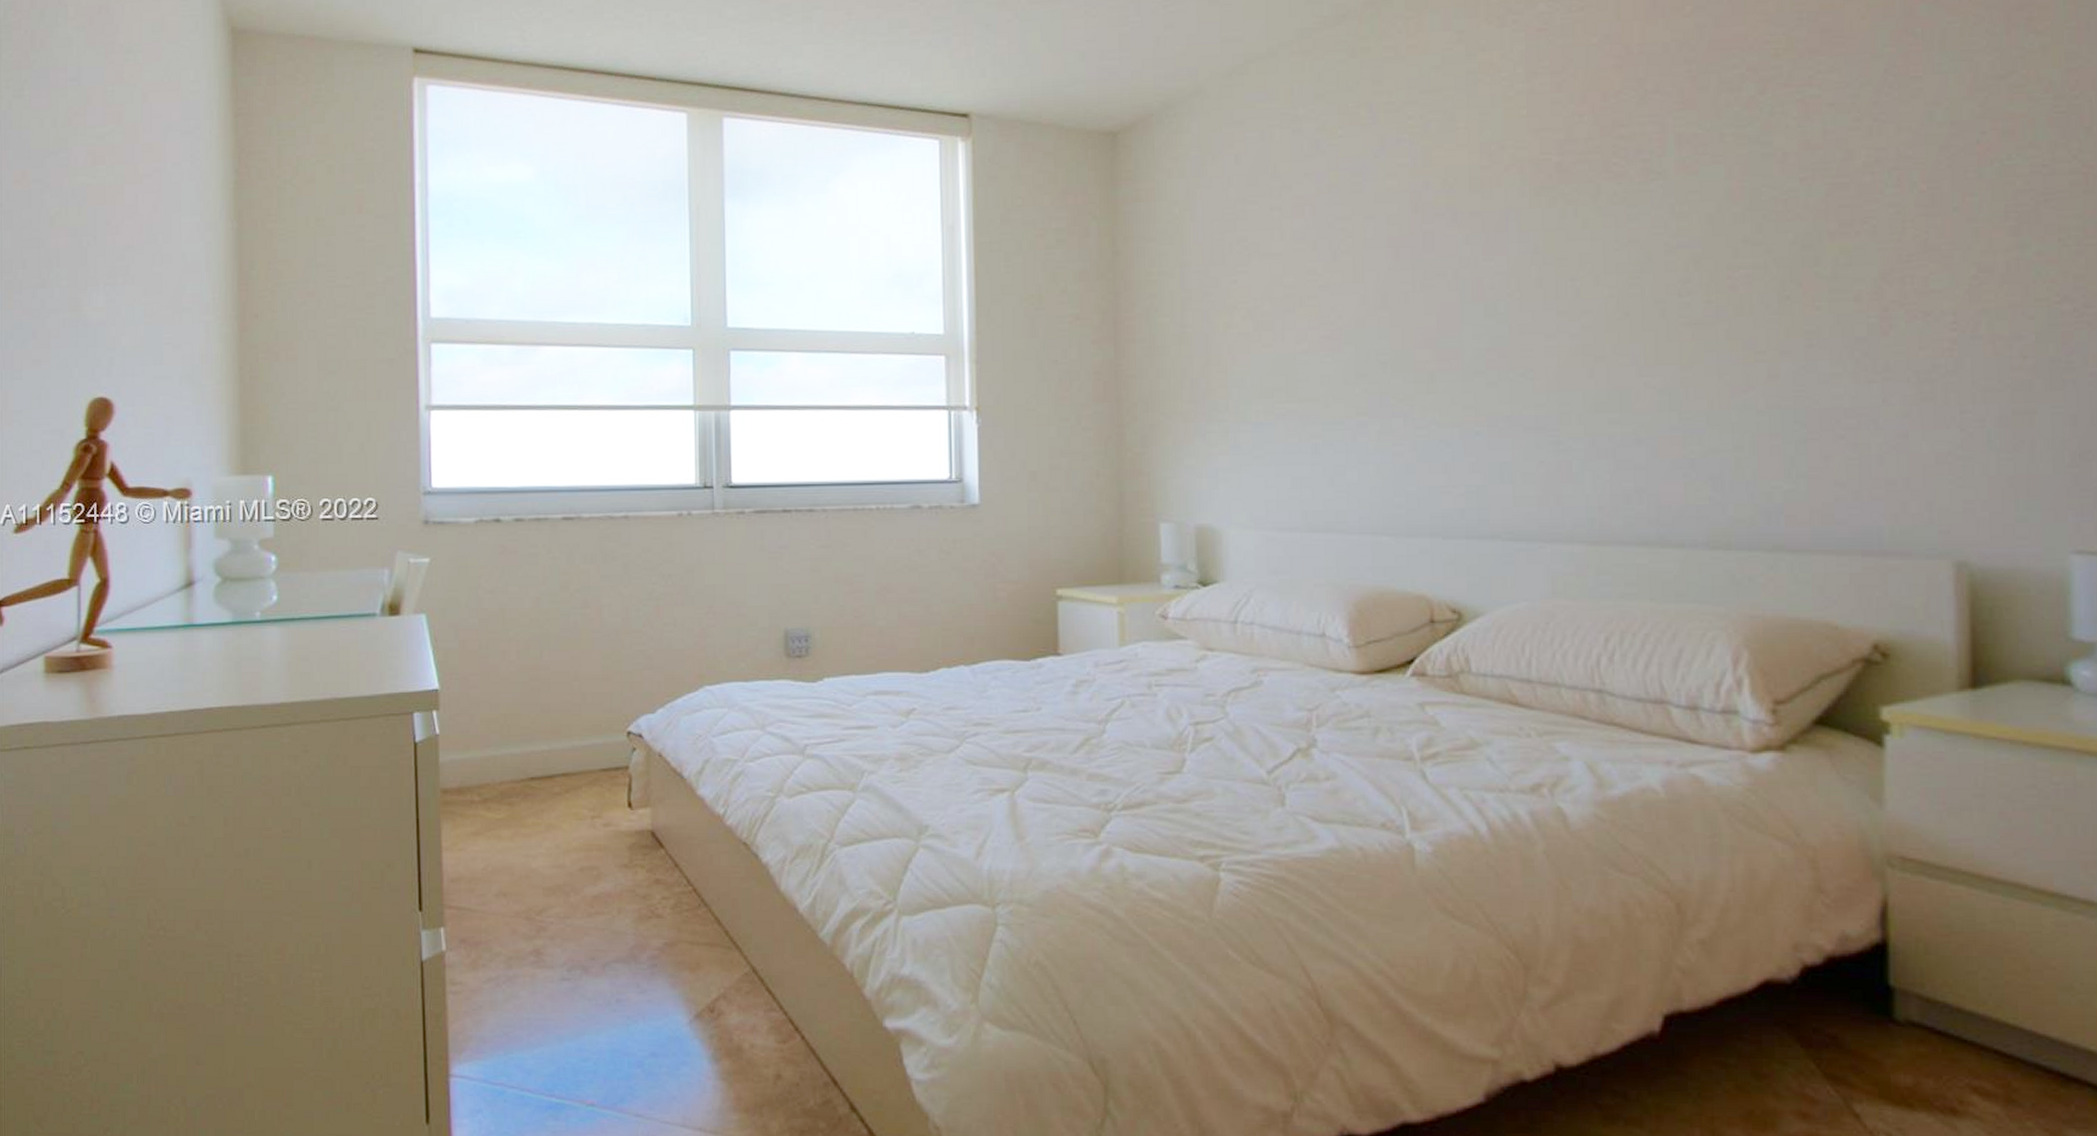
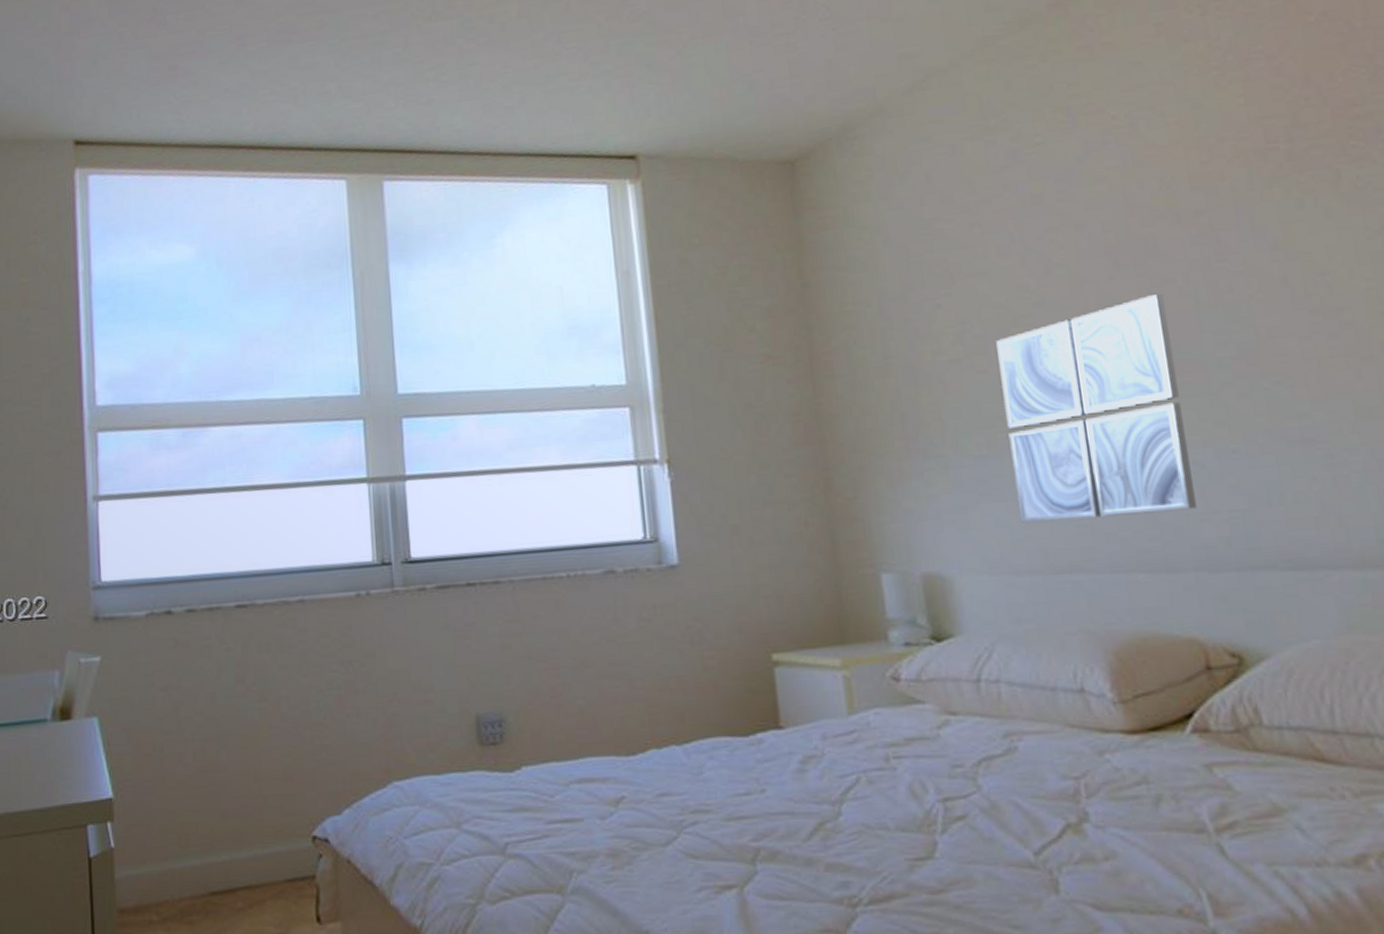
wall art: none [1283,286,1439,485] -> present [996,294,1196,523]

